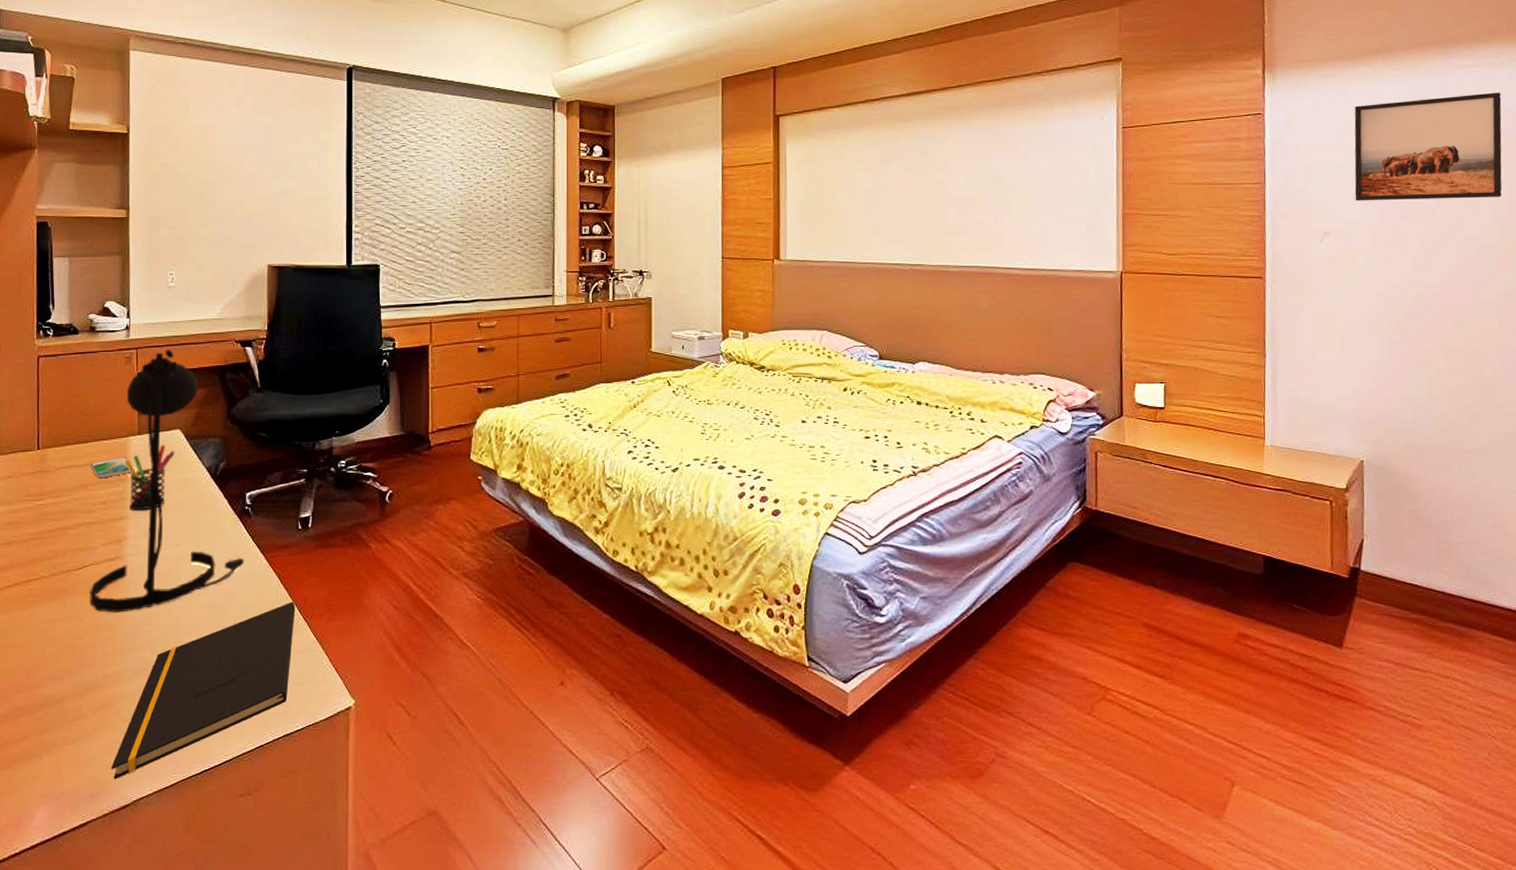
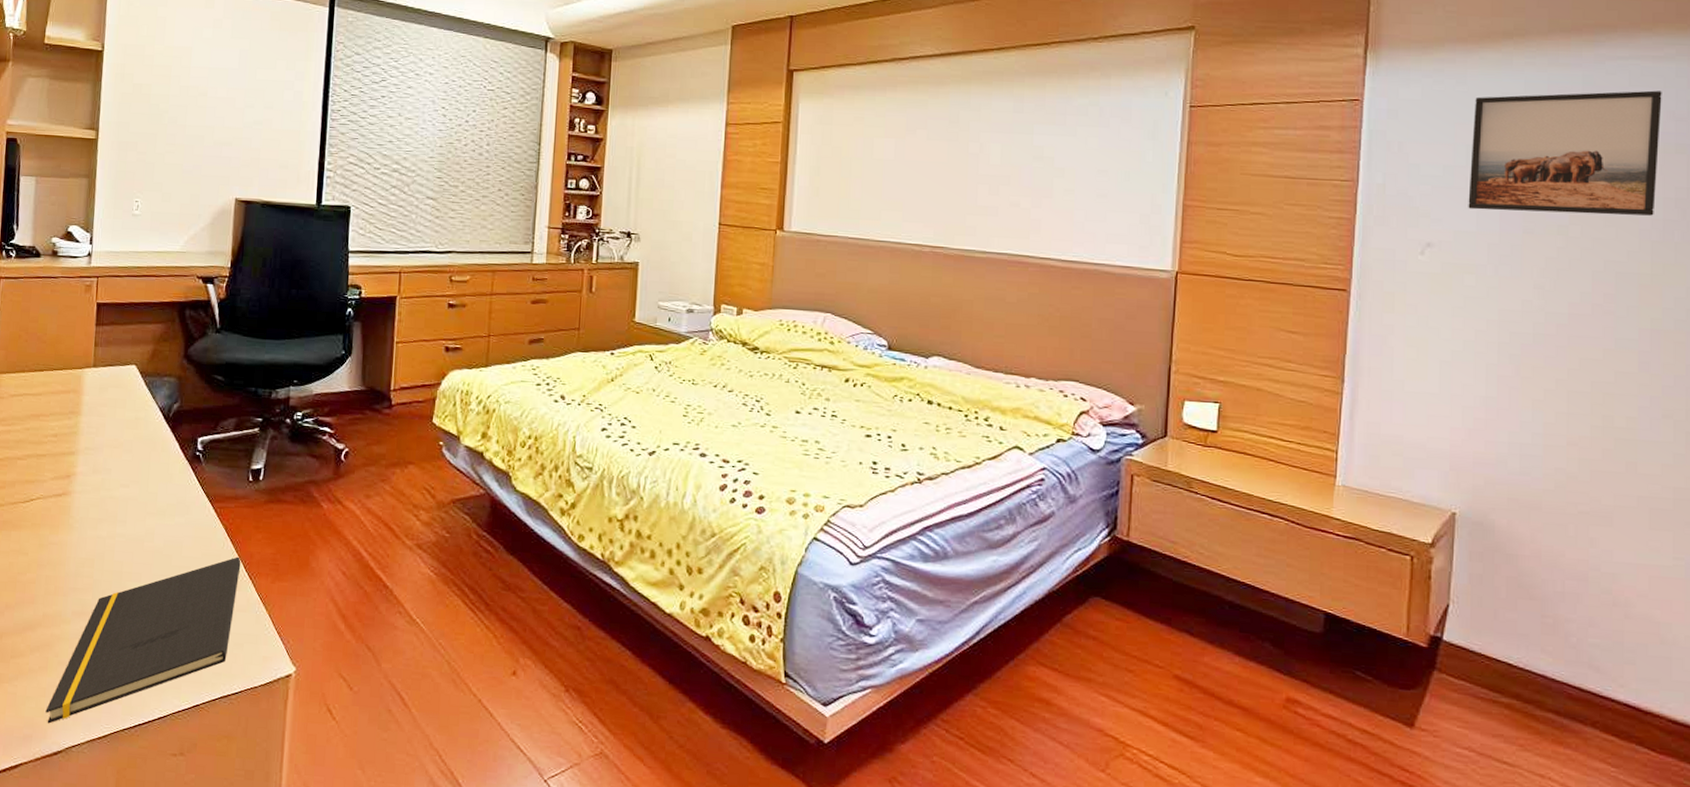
desk lamp: present [90,350,244,613] -> none [35,280,192,551]
smartphone: present [90,457,135,479] -> none [44,389,89,410]
pen holder: present [125,444,175,511] -> none [78,379,129,447]

